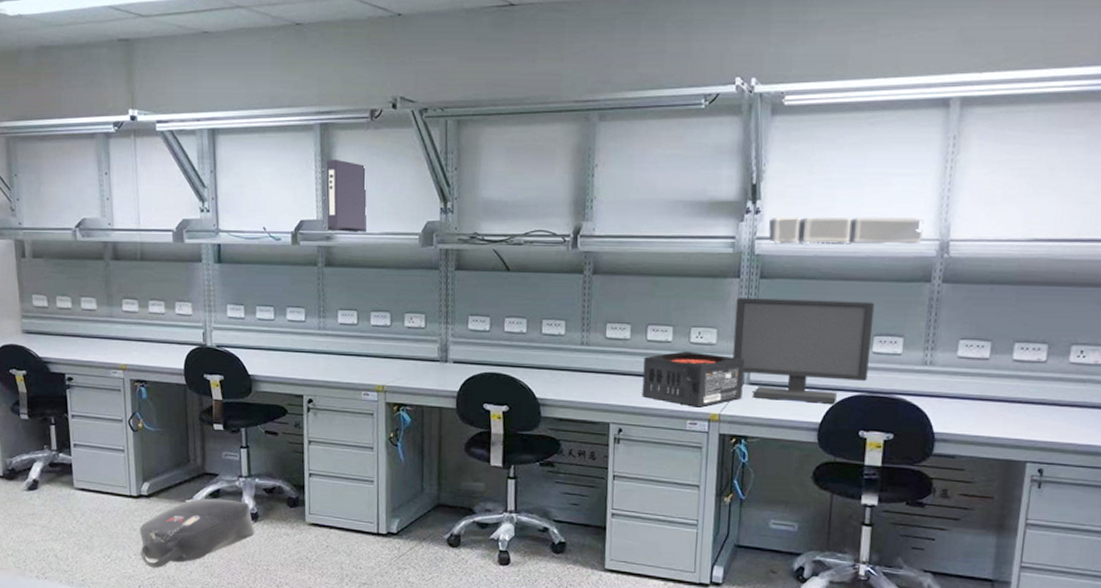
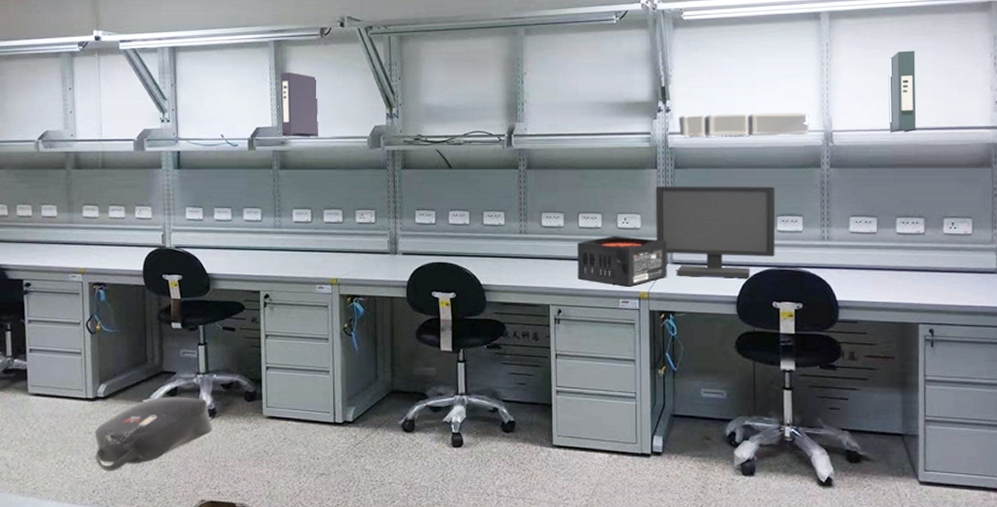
binder: none [1018,146,1062,245] -> present [888,50,916,133]

